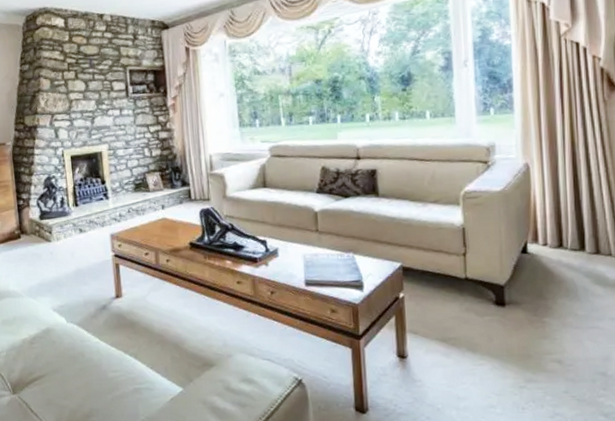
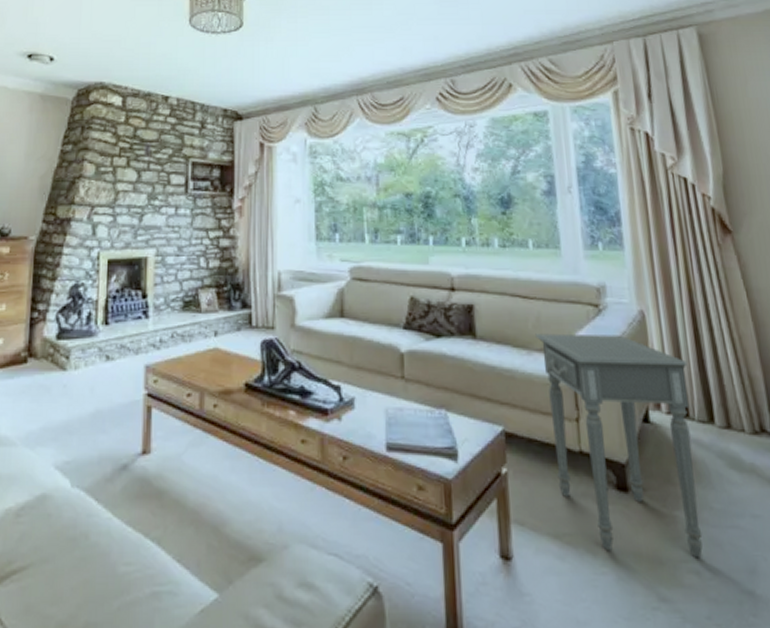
side table: none [430,185,566,351] -> present [535,333,703,558]

